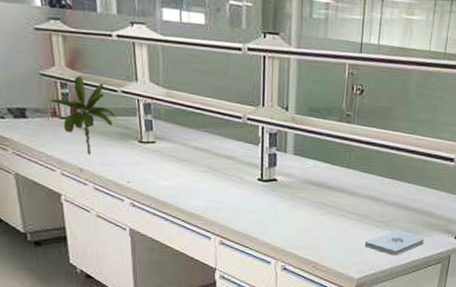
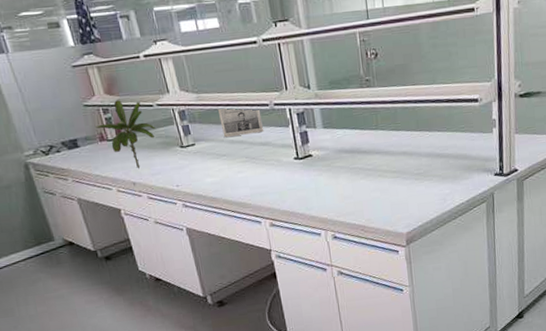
photo frame: none [186,108,232,145] -> present [217,107,263,138]
notepad: present [364,230,425,256] -> none [406,179,465,205]

